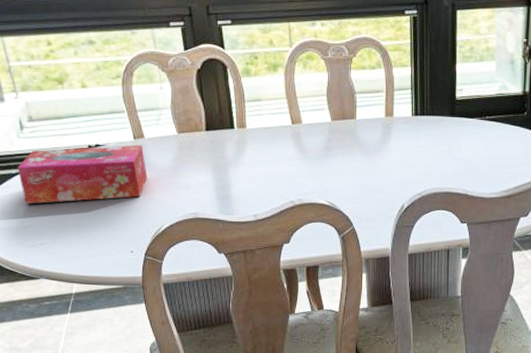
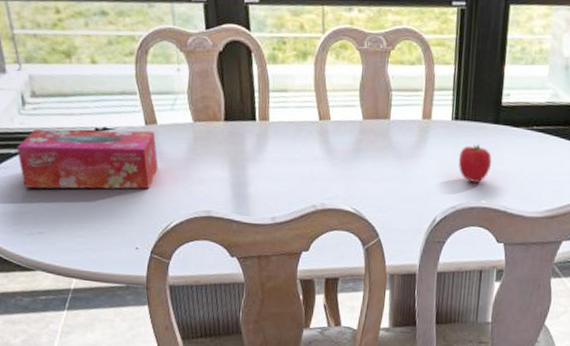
fruit: none [420,135,450,170] -> present [458,144,492,183]

